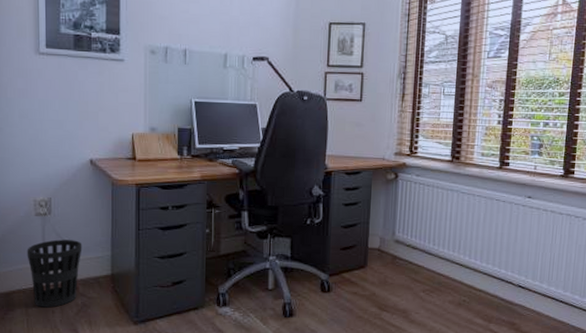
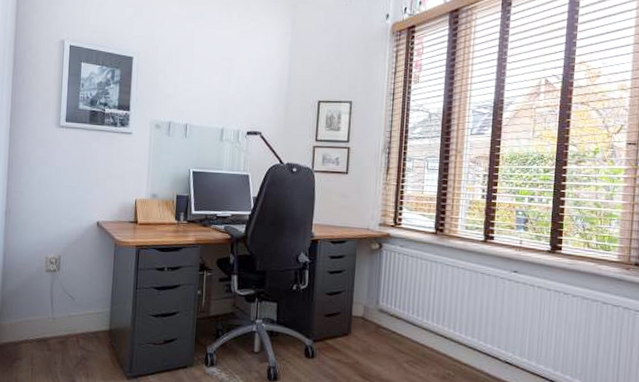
wastebasket: present [27,239,82,308] -> none [36,294,85,359]

